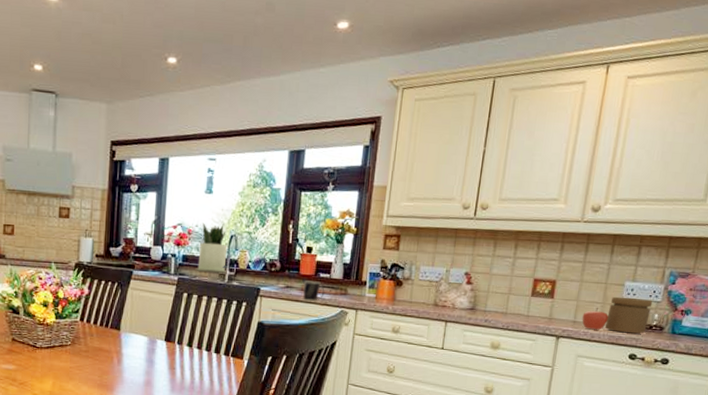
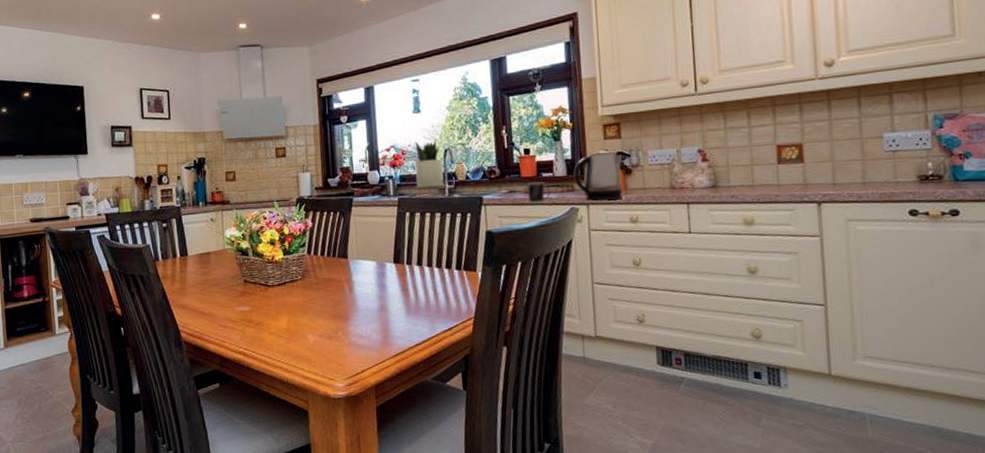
kettle: none [349,259,396,309] -> present [574,150,623,202]
fruit: present [582,307,608,330] -> none [842,164,873,190]
jar: present [605,296,653,334] -> none [871,148,922,189]

